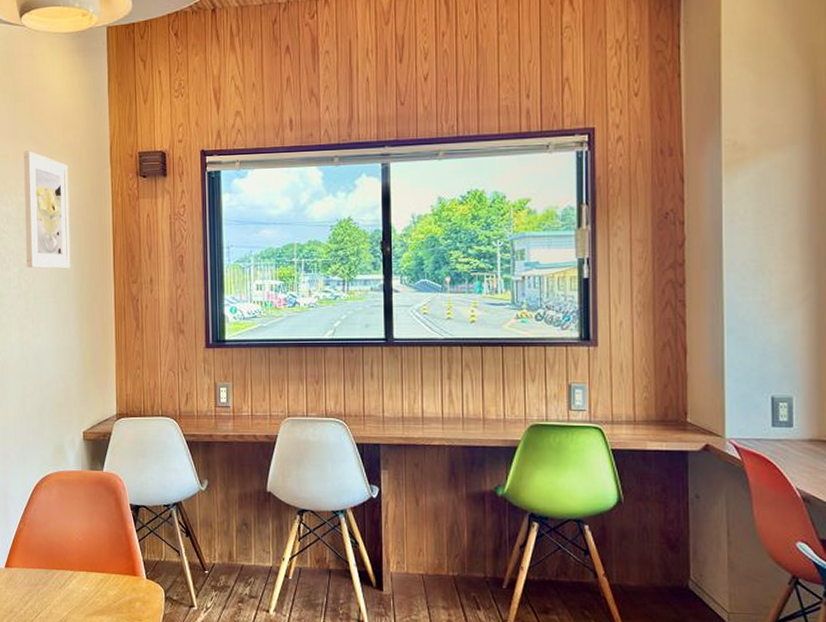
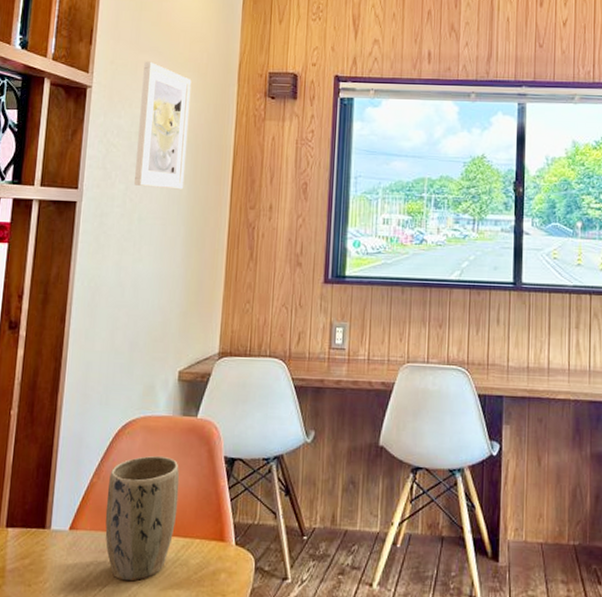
plant pot: none [33,504,94,609] -> present [105,455,180,582]

